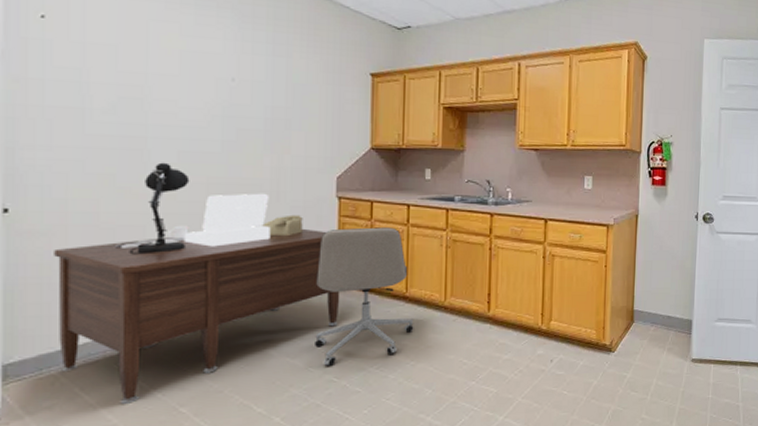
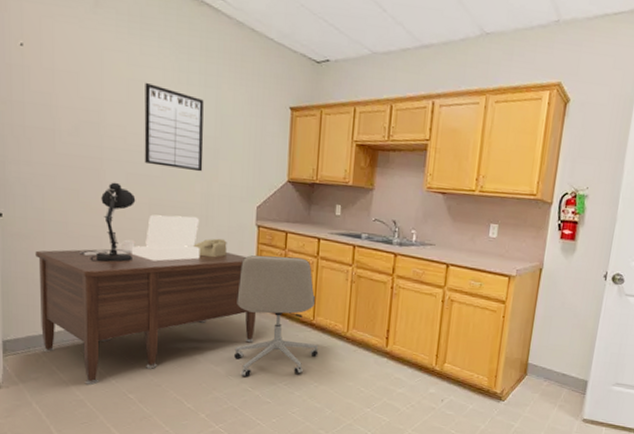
writing board: none [200,53,273,145] -> present [144,82,204,172]

